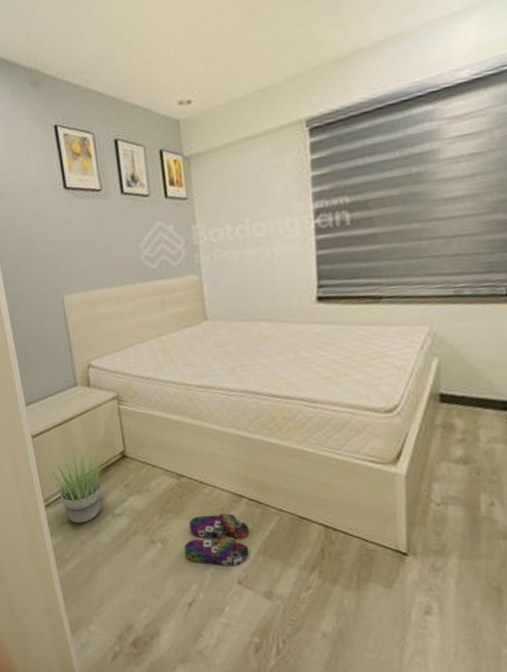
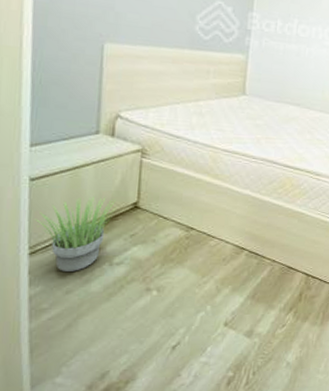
slippers: present [183,512,249,567] -> none [178,262,243,311]

